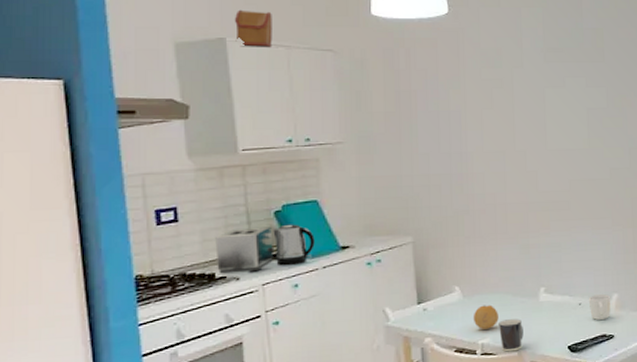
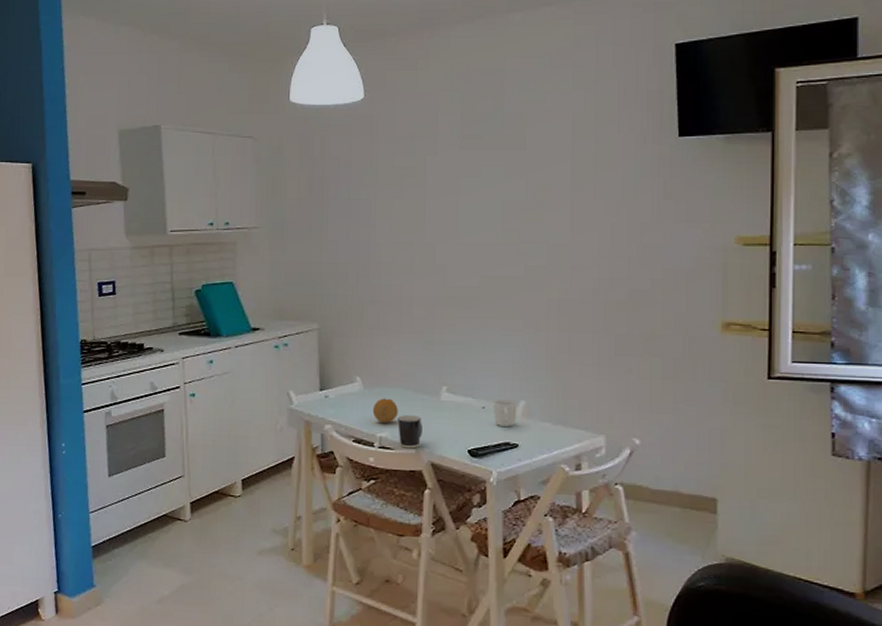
toaster: present [215,226,275,274] -> none [145,303,194,346]
decorative box: present [234,9,272,48] -> none [168,98,201,135]
kettle: present [273,224,315,266] -> none [193,303,229,343]

